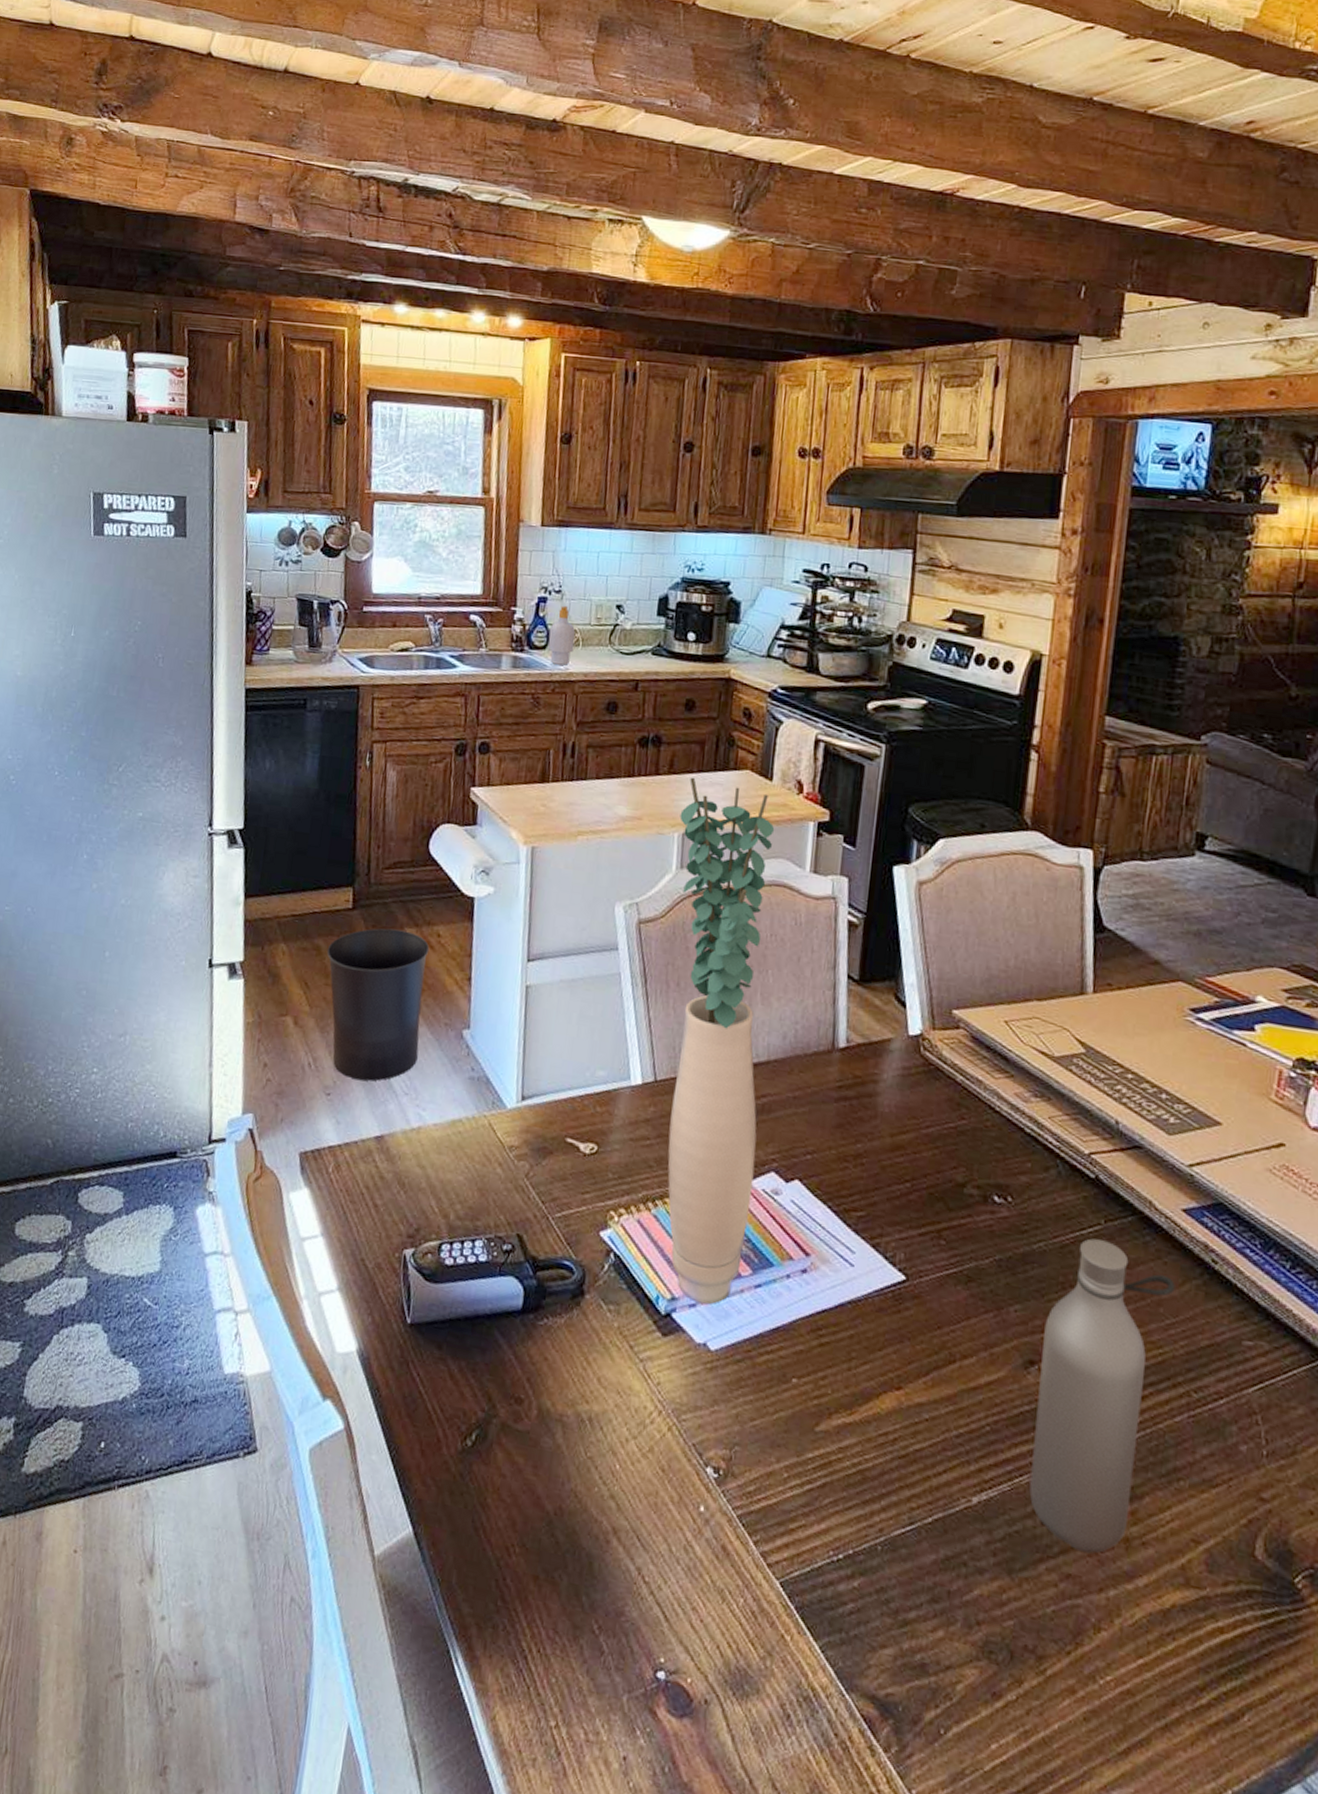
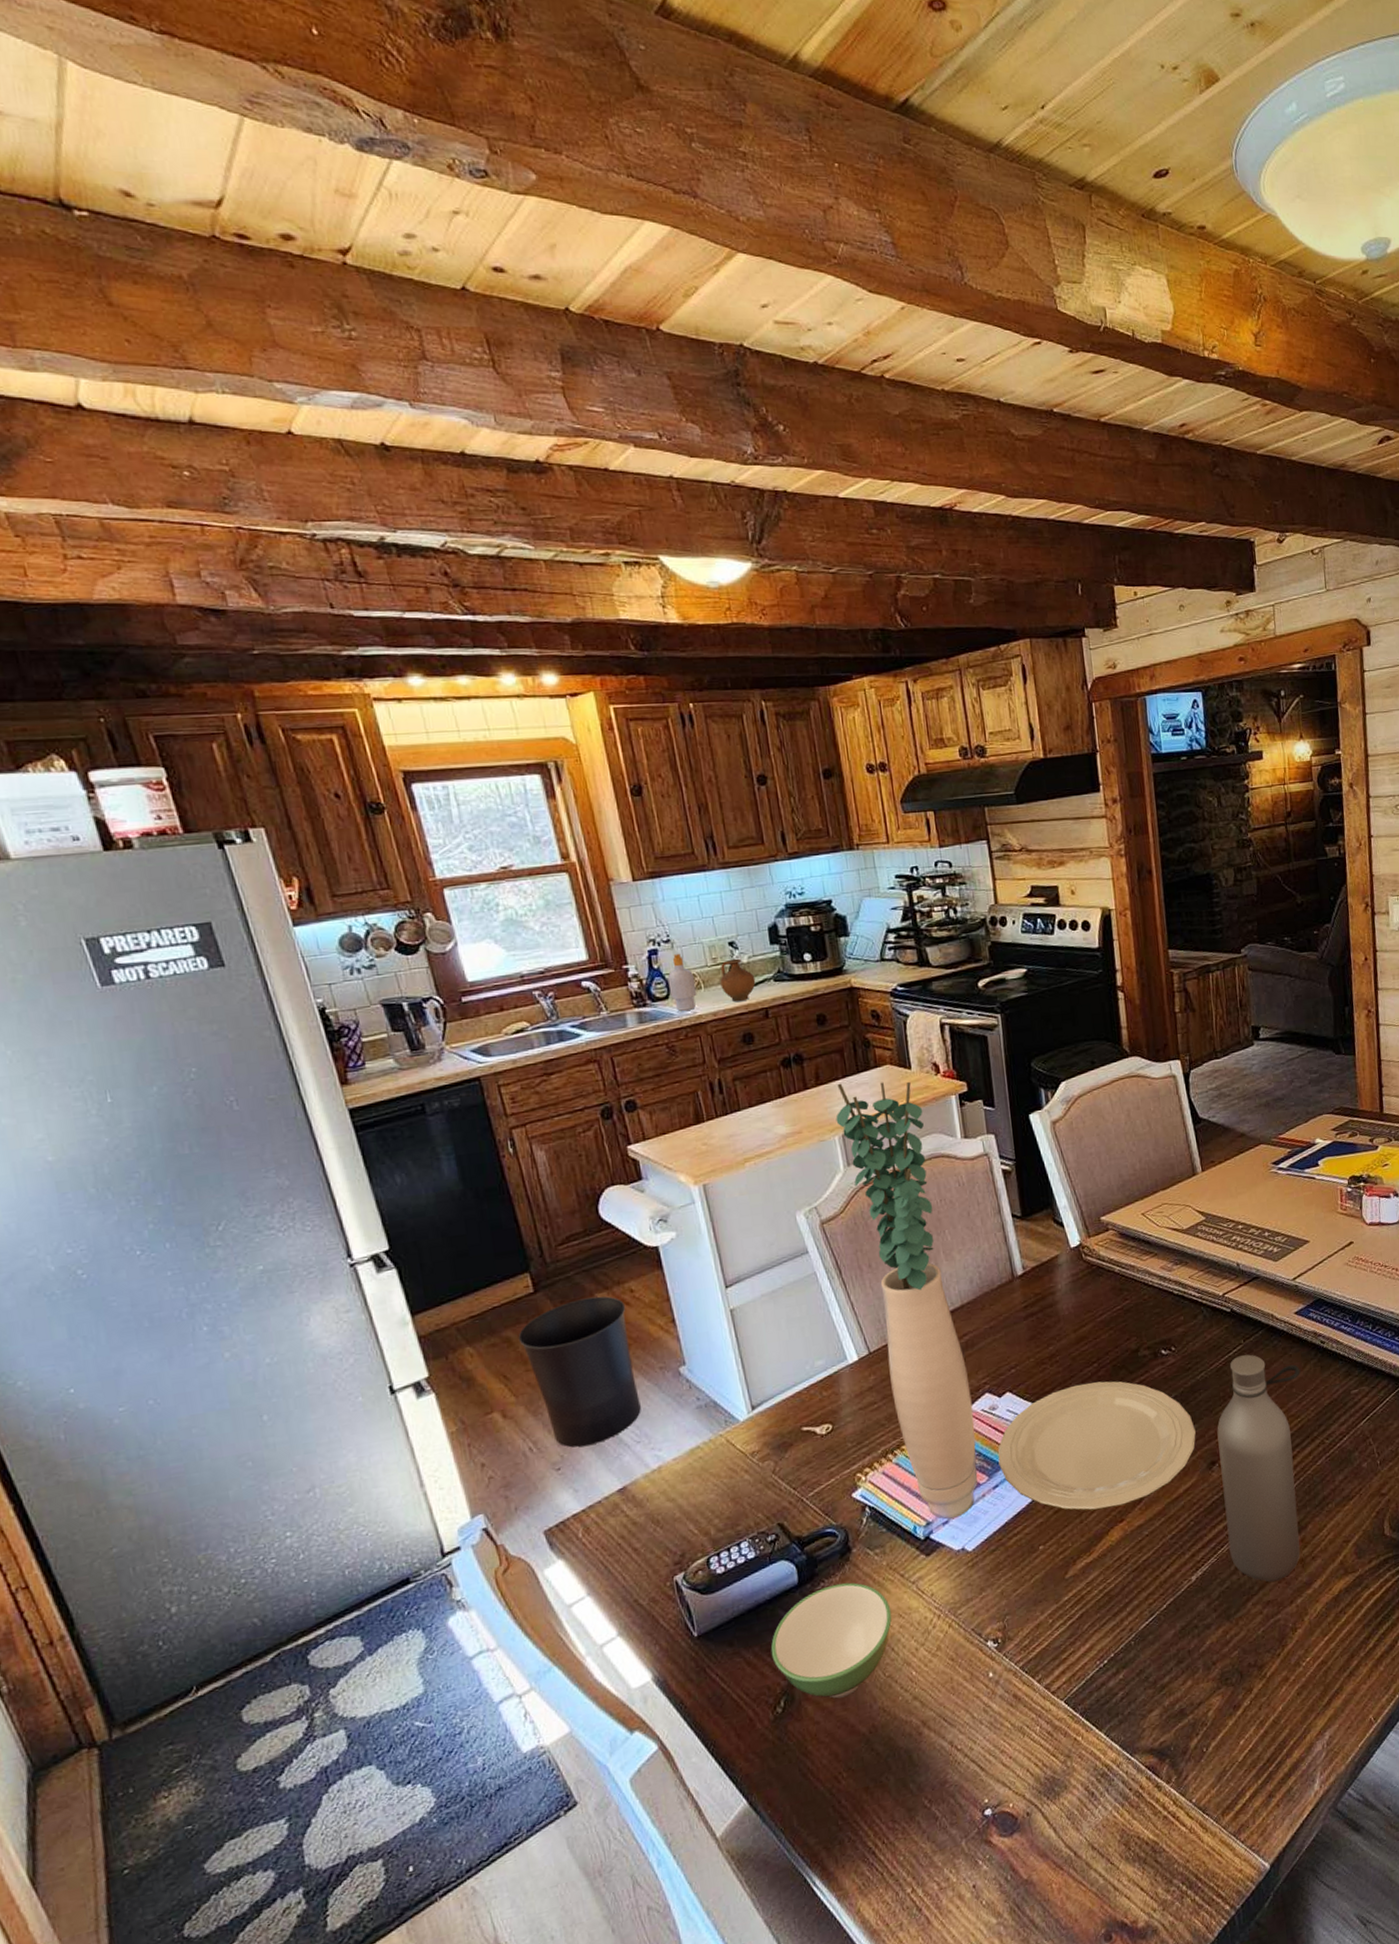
bowl: none [476,1325,611,1460] -> present [770,1582,892,1699]
ceramic jug: none [598,622,634,668] -> present [720,958,756,1002]
plate: none [767,1199,1017,1372] -> present [998,1381,1196,1511]

